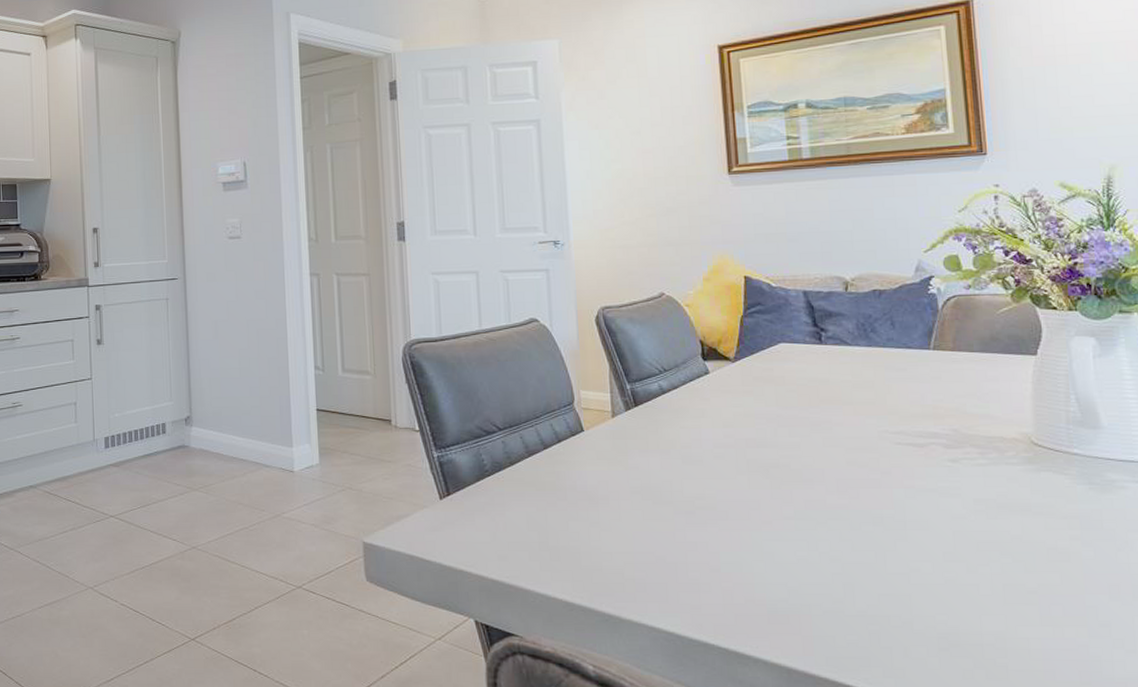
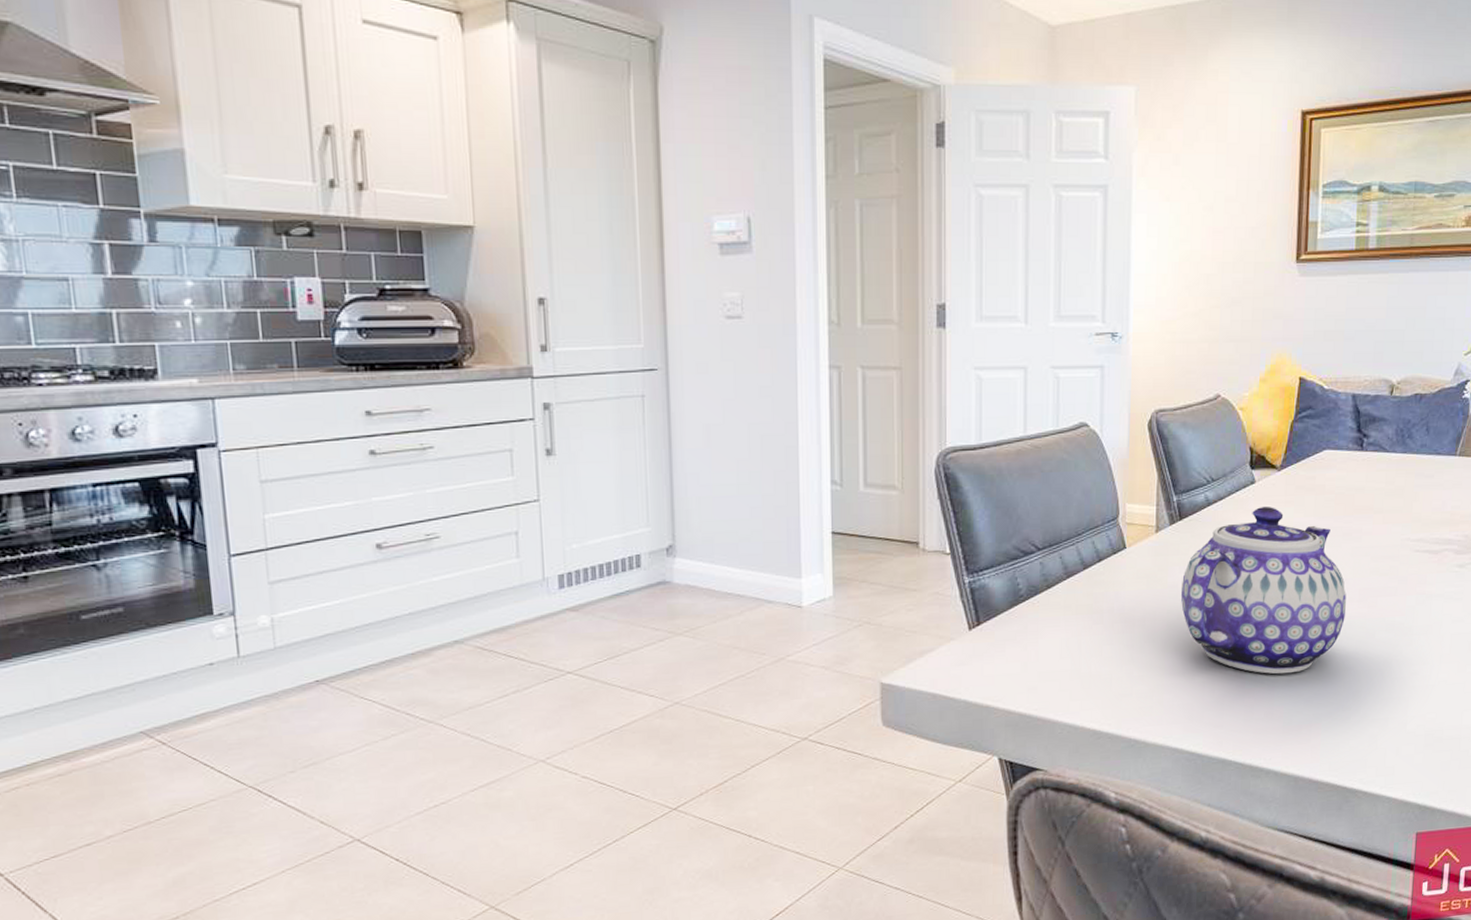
teapot: none [643,396,824,561] -> present [1181,507,1346,674]

